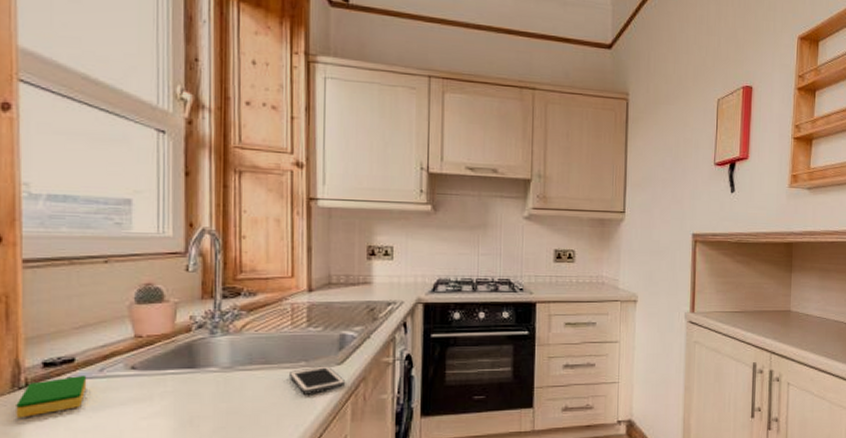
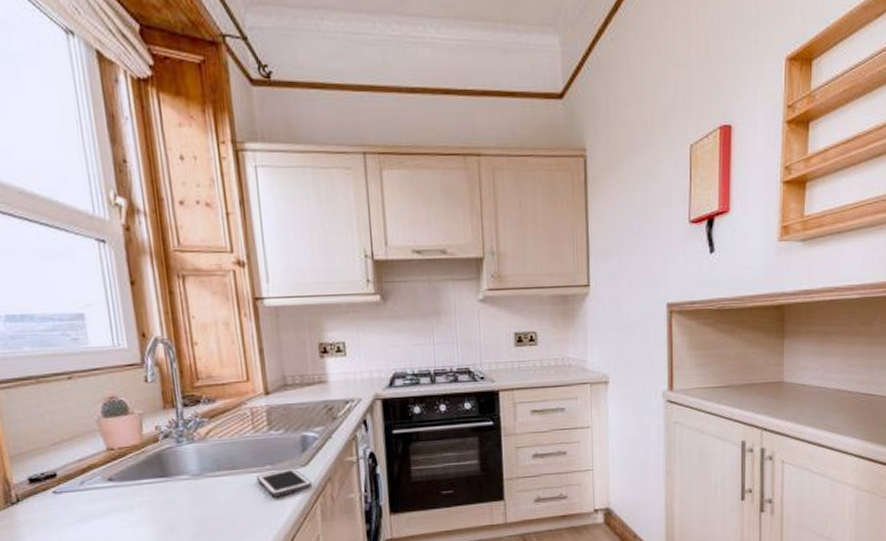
dish sponge: present [16,376,87,419] -> none [11,489,72,532]

